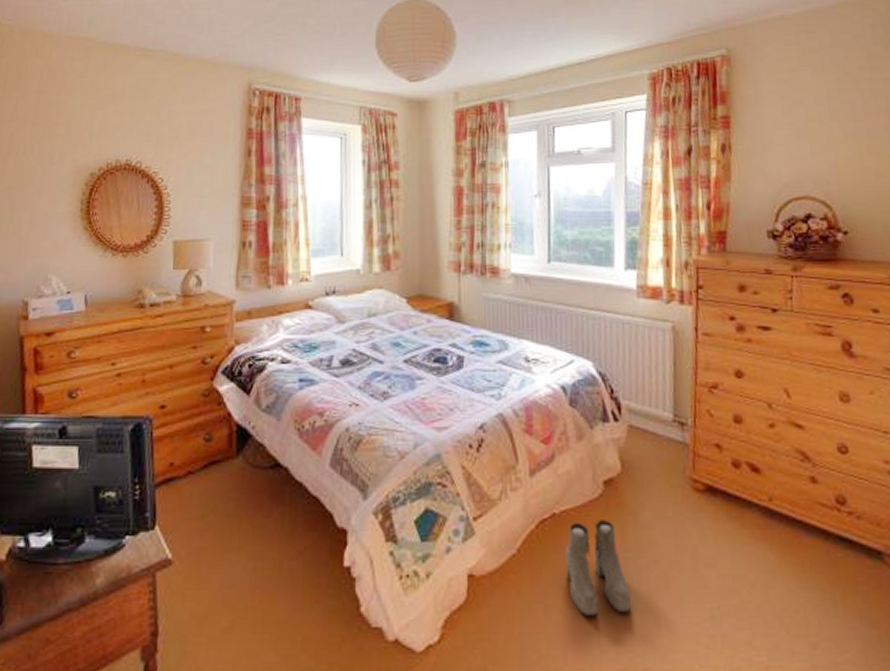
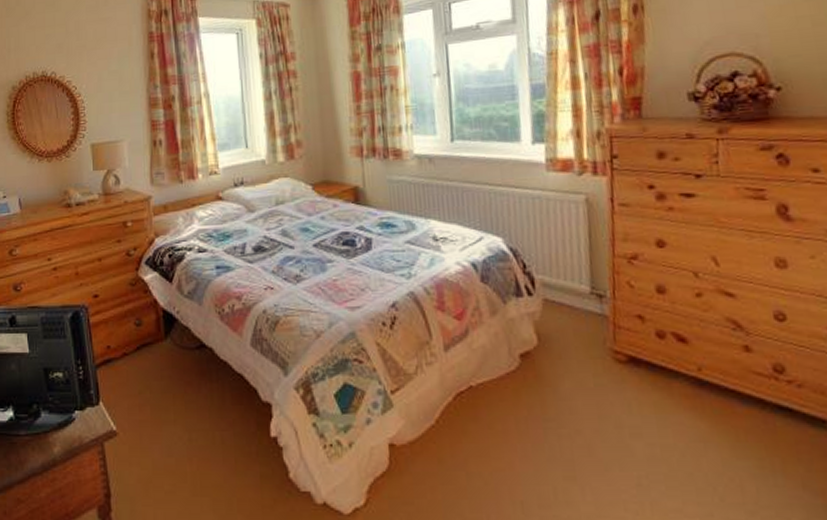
boots: present [565,520,631,617] -> none [484,392,554,484]

